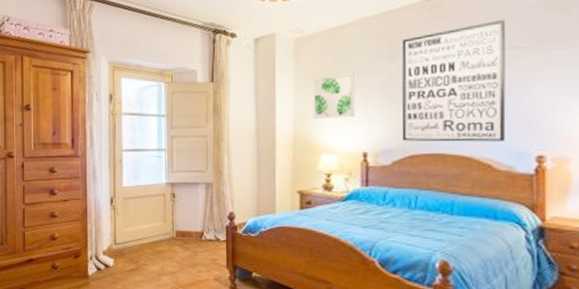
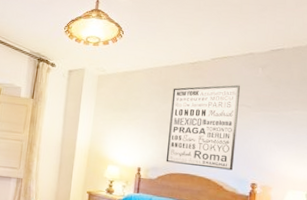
wall art: present [312,73,355,119] -> none [105,106,138,141]

